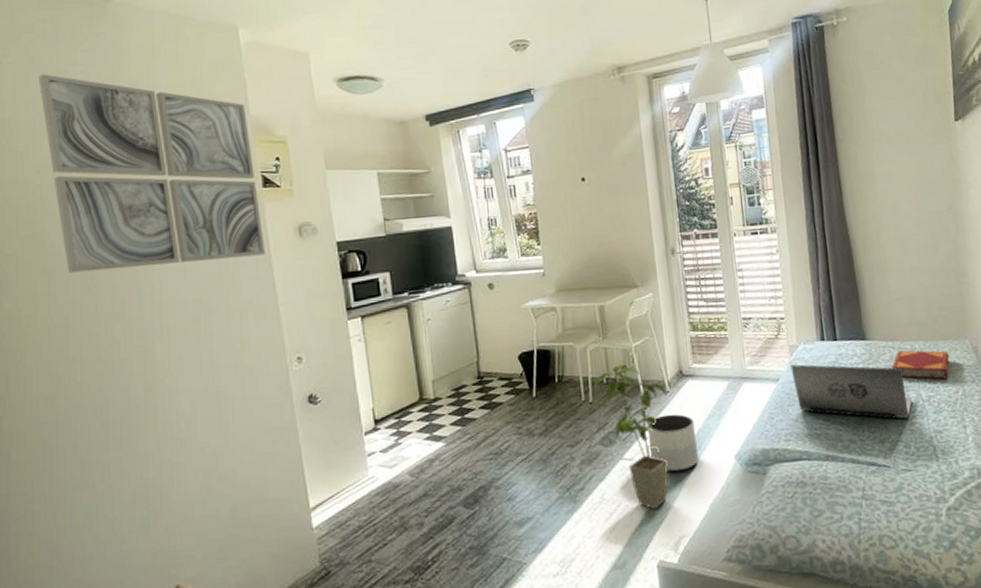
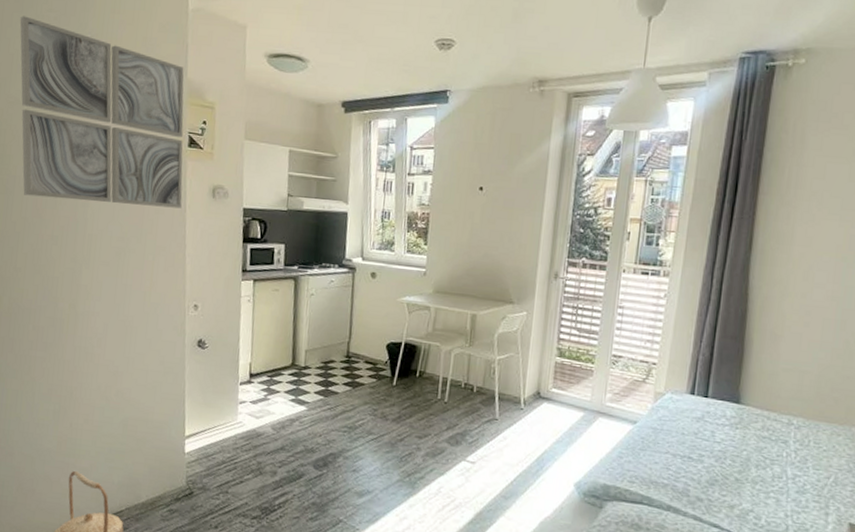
house plant: present [593,364,669,509] -> none [451,373,521,513]
planter: present [646,414,699,472] -> none [491,429,542,486]
laptop: present [790,364,913,419] -> none [651,411,776,492]
hardback book: present [892,350,950,380] -> none [761,422,830,462]

